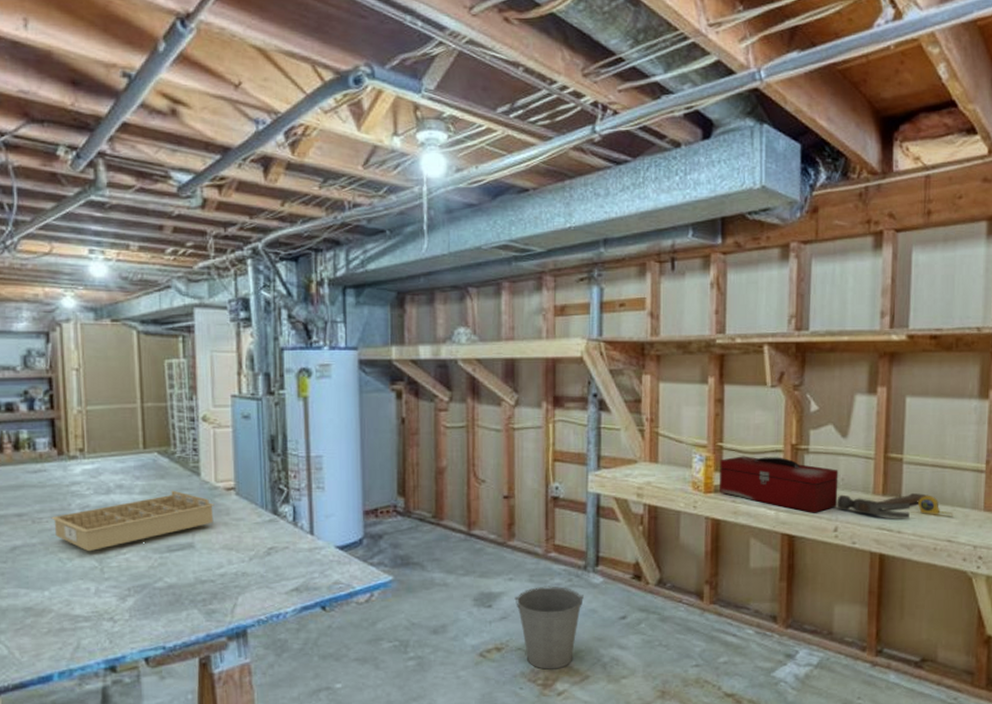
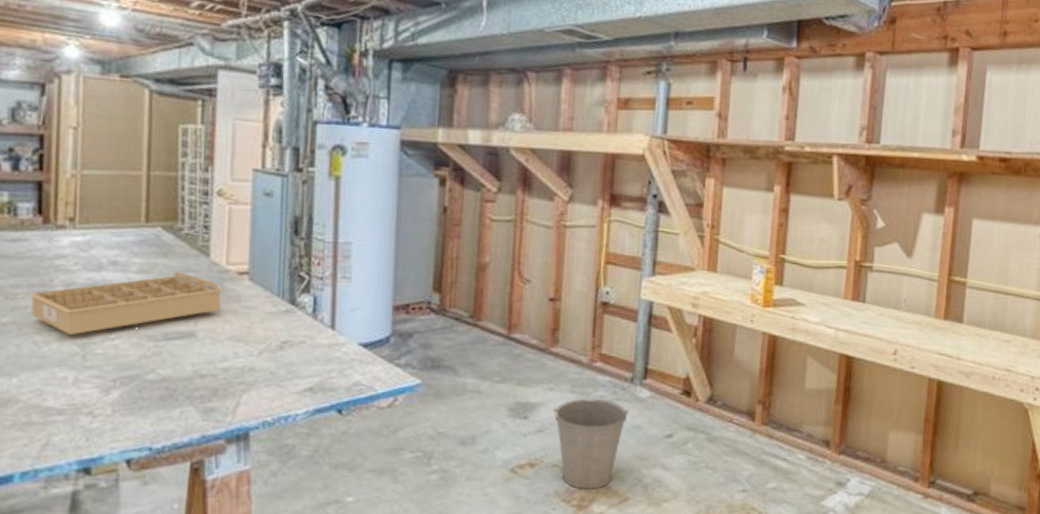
toolbox: present [720,456,839,513] -> none [779,270,901,334]
claw hammer: present [837,493,928,519] -> none [897,316,989,346]
tape measure: present [918,496,953,517] -> none [979,322,1013,346]

